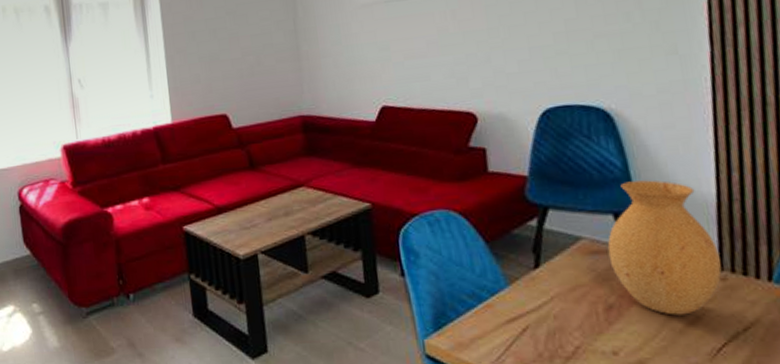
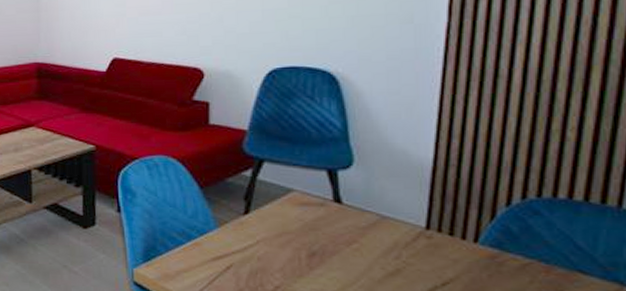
vase: present [607,180,722,316] -> none [317,141,428,267]

